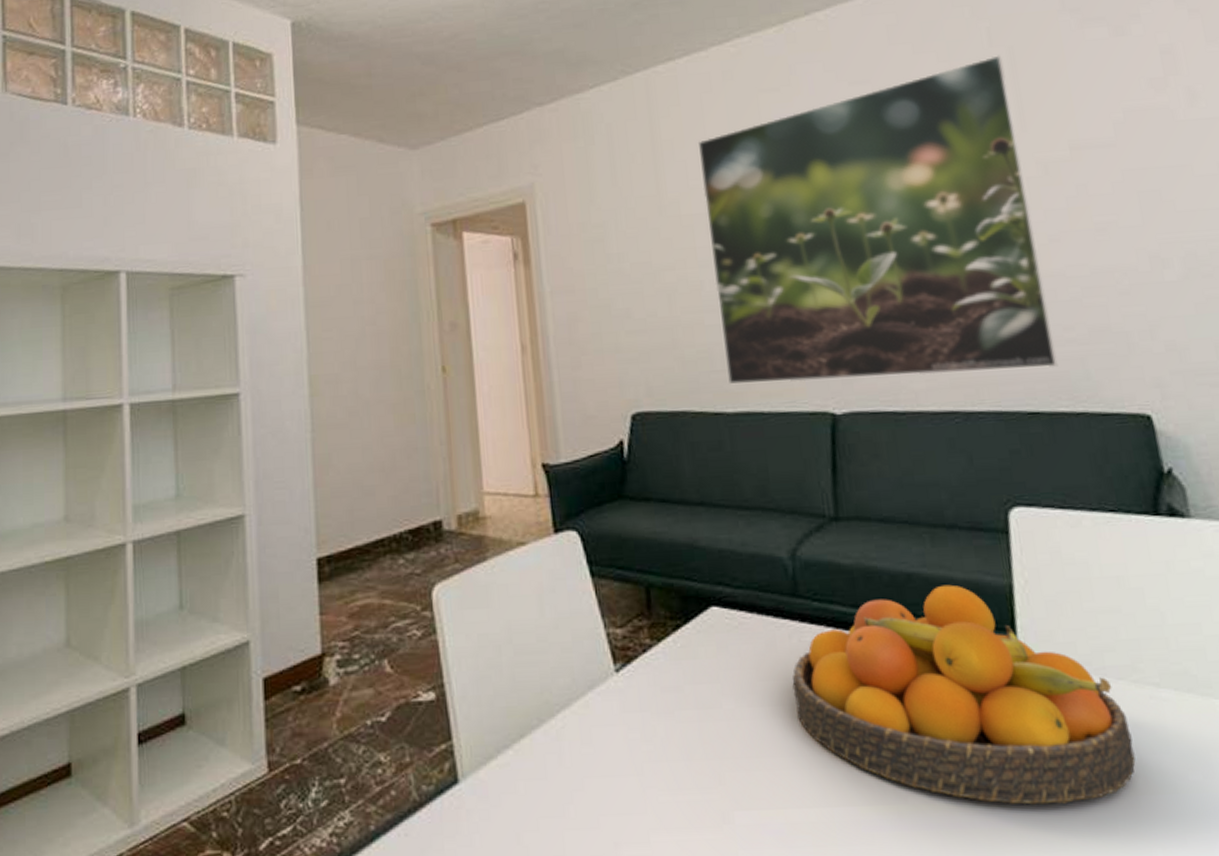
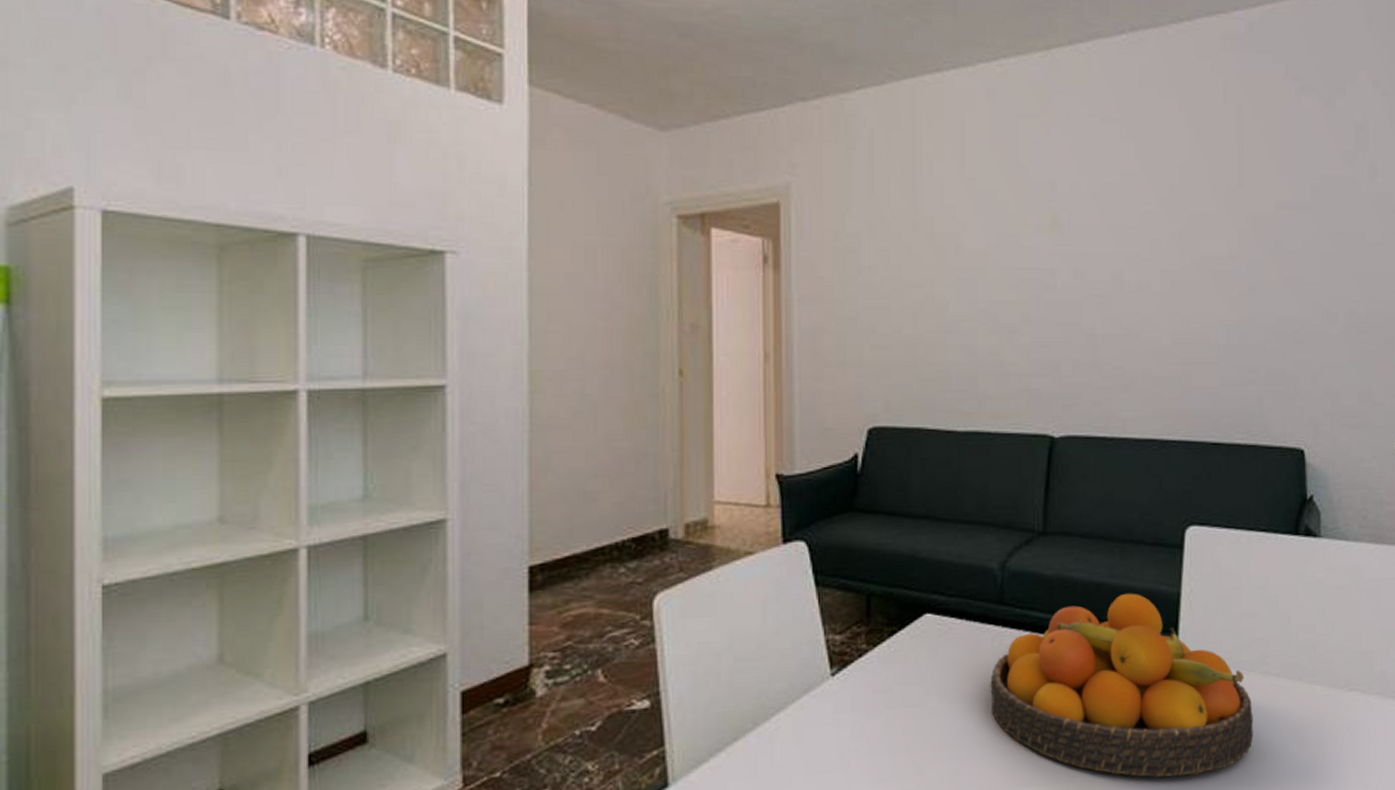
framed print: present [697,55,1058,385] -> none [956,111,1240,405]

